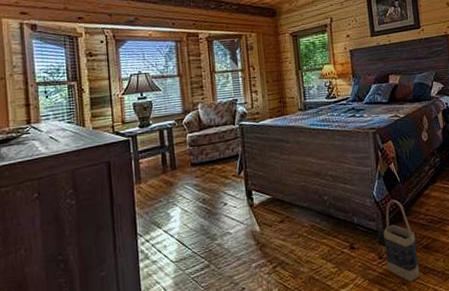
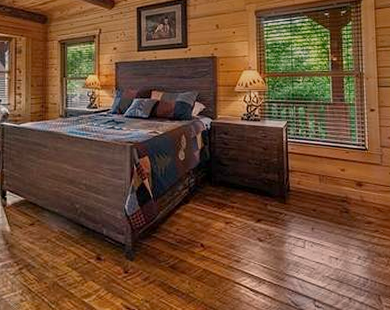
bag: present [383,199,420,282] -> none [131,215,164,300]

